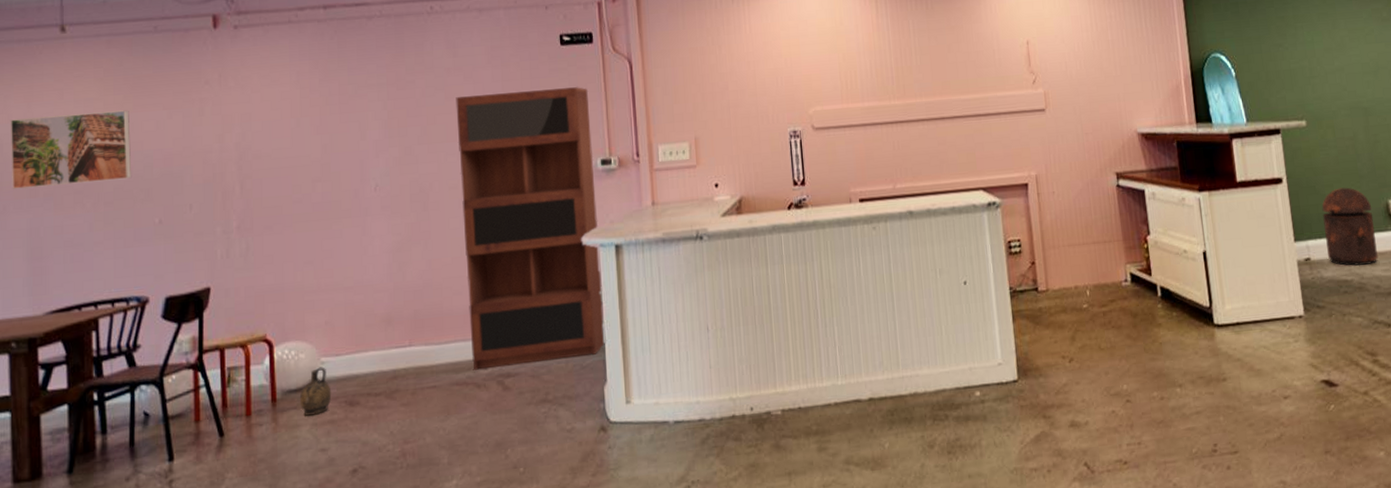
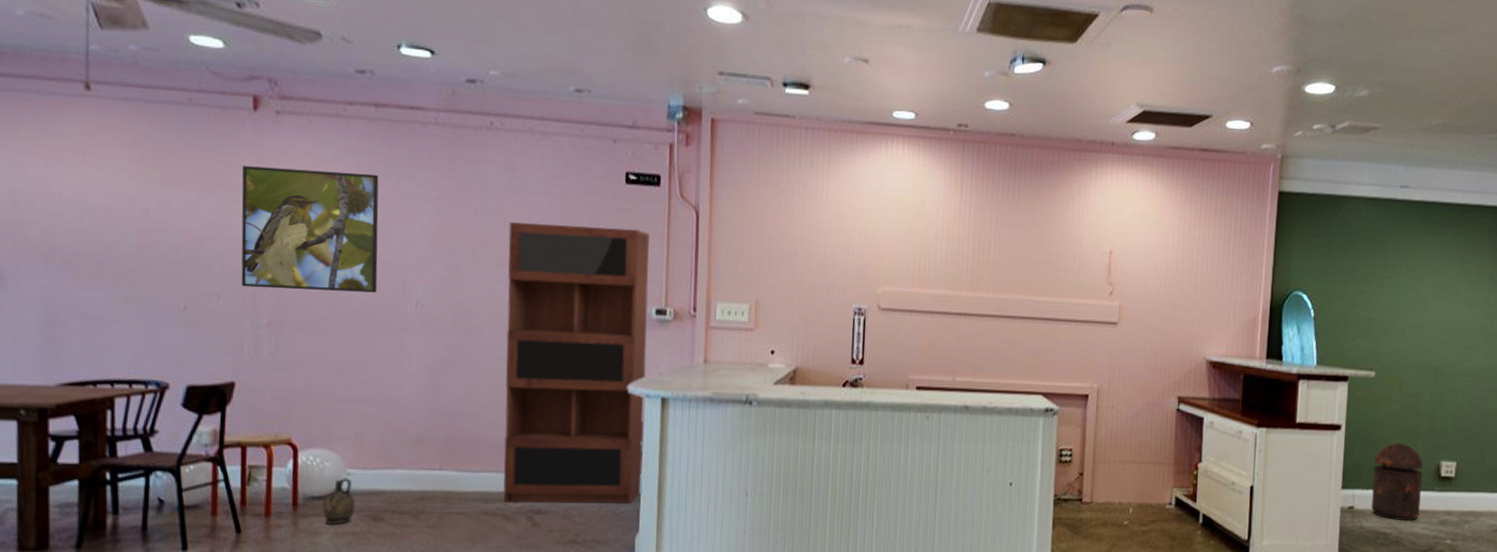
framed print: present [10,110,132,189] -> none [25,176,157,258]
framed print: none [207,71,337,195] -> present [241,166,379,293]

